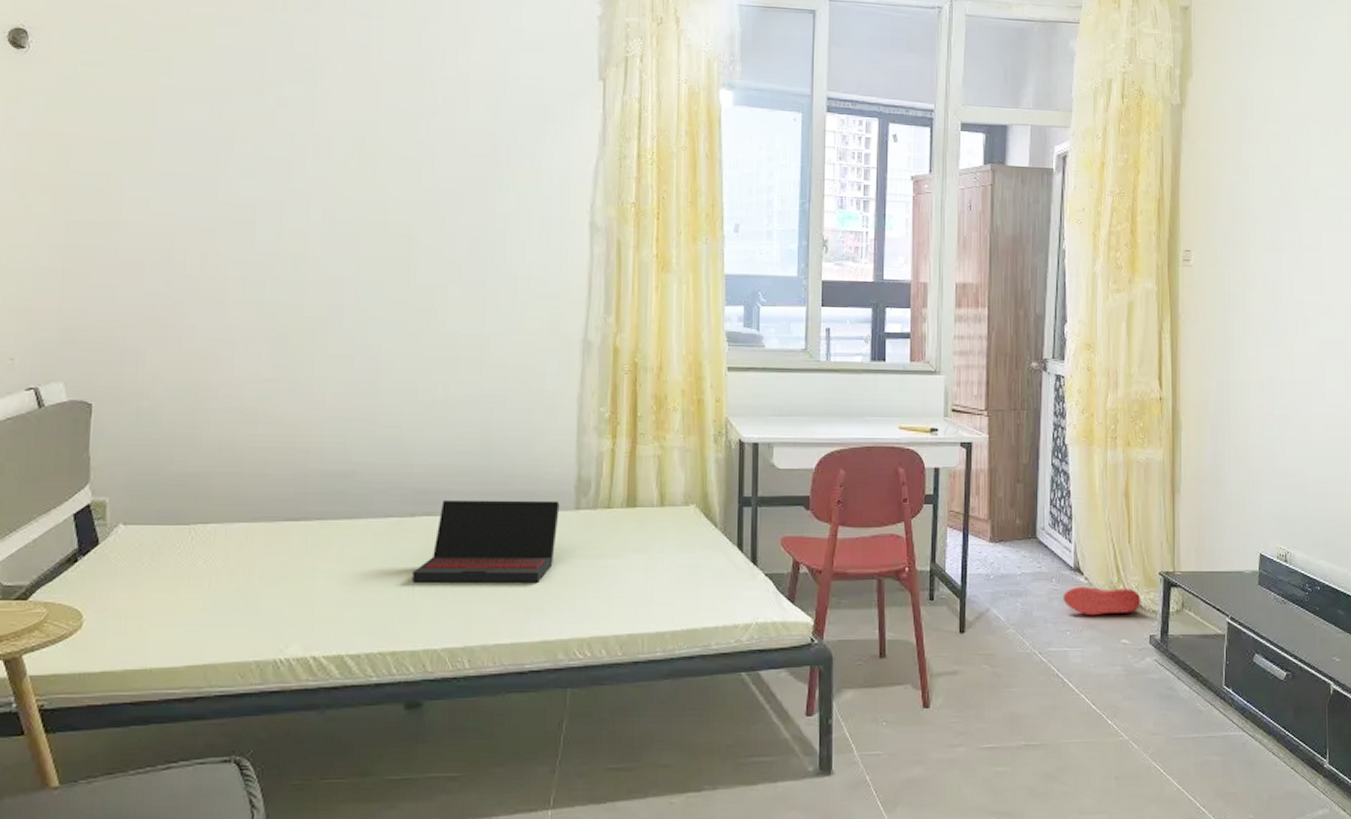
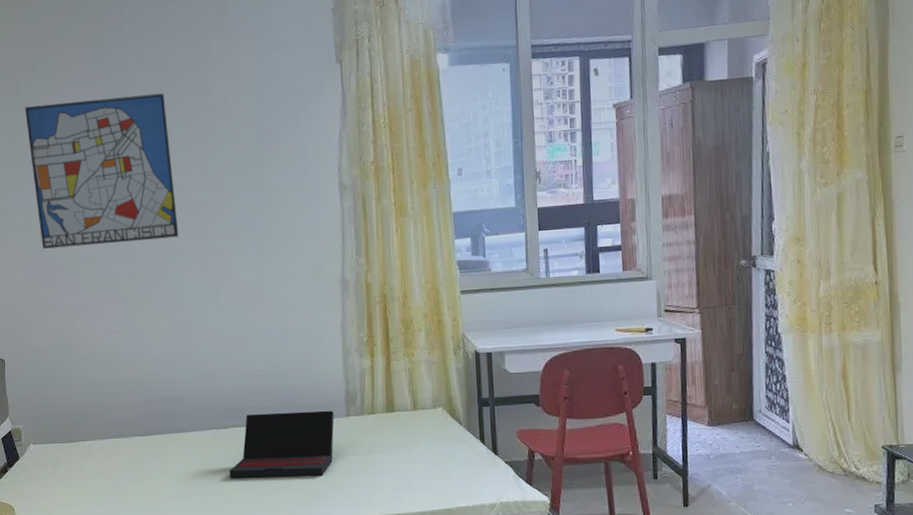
wall art: none [164,68,373,265] -> present [25,93,179,249]
shoe: present [1063,587,1141,616] -> none [783,462,864,489]

